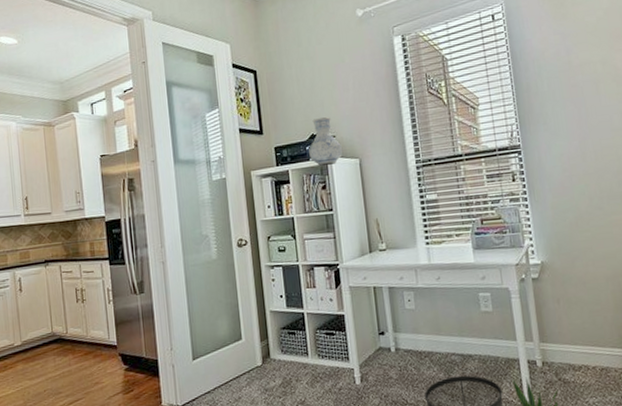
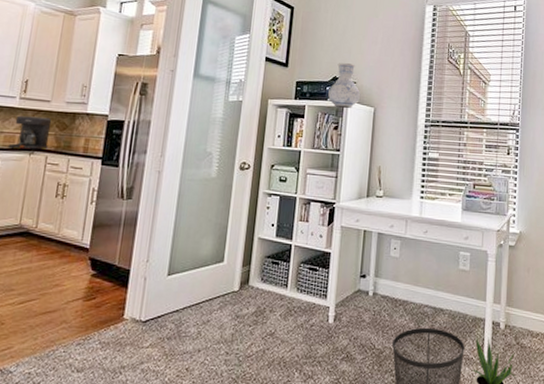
coffee maker: none [25,229,59,264] -> present [8,115,52,150]

